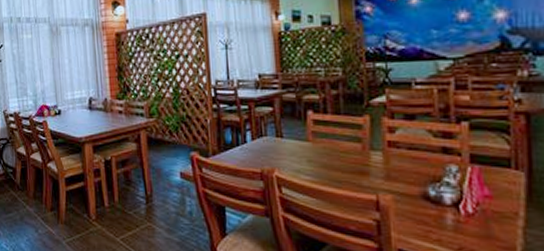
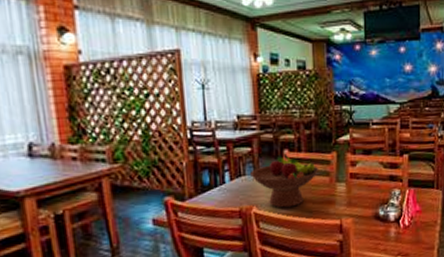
fruit bowl: none [272,114,349,174] -> present [250,153,320,208]

